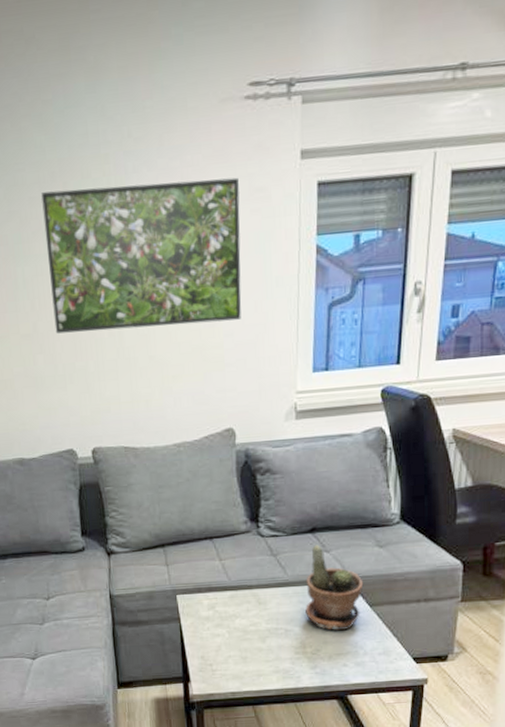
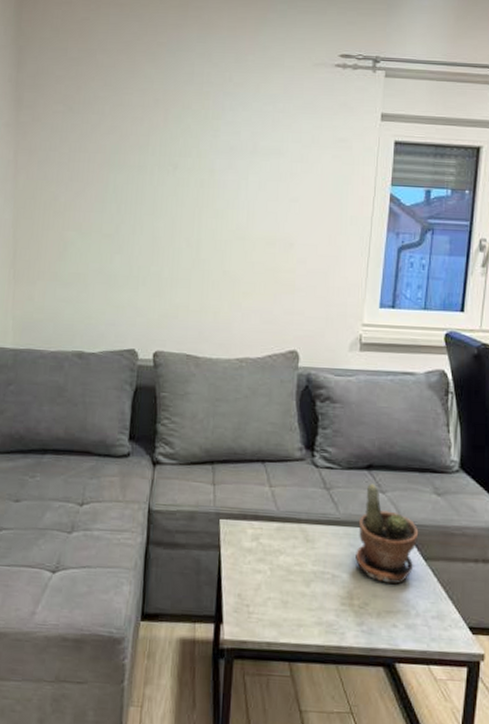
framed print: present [41,177,242,334] -> none [136,115,324,249]

